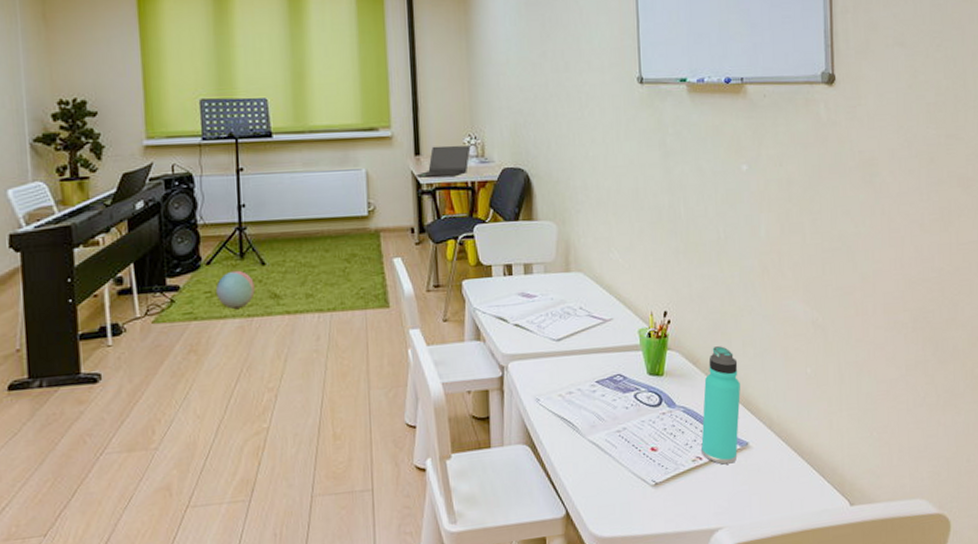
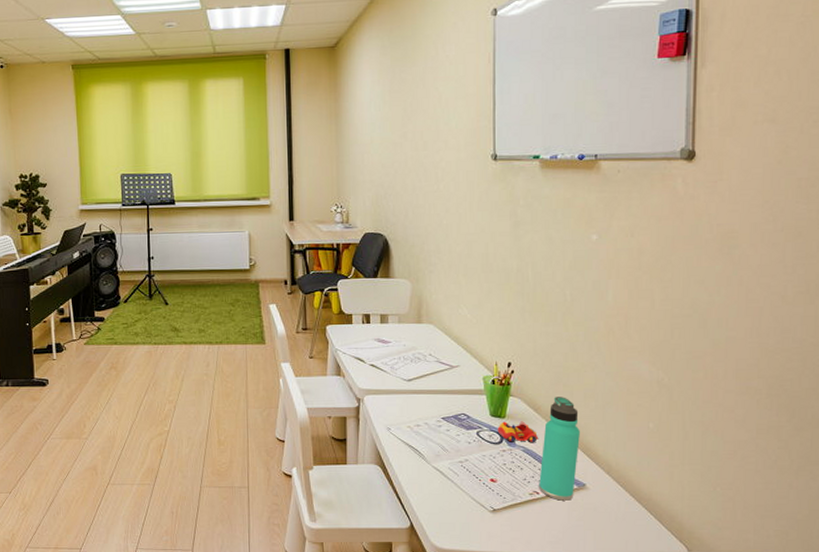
ball: present [215,270,255,309] -> none [130,308,160,337]
laptop: present [416,145,471,178] -> none [290,213,337,240]
toy car: none [656,377,699,403] -> present [497,421,539,443]

